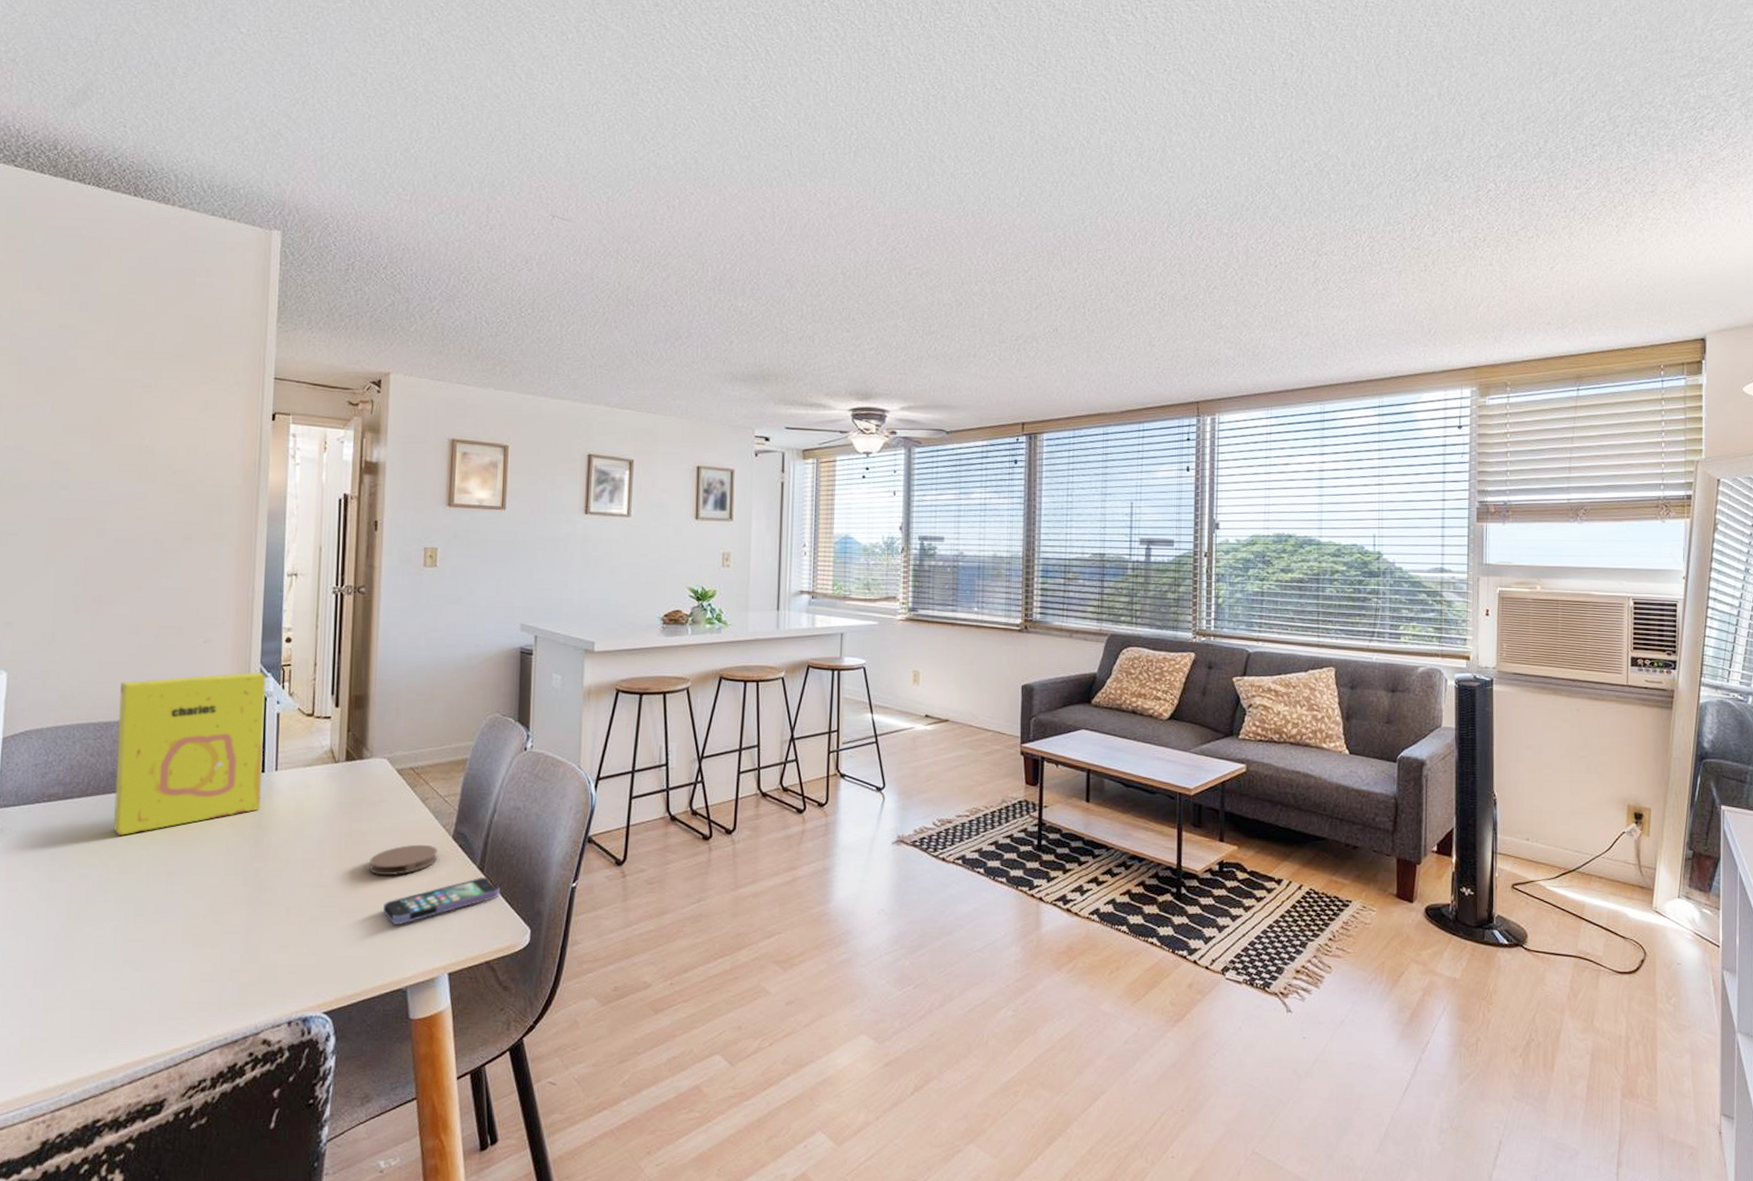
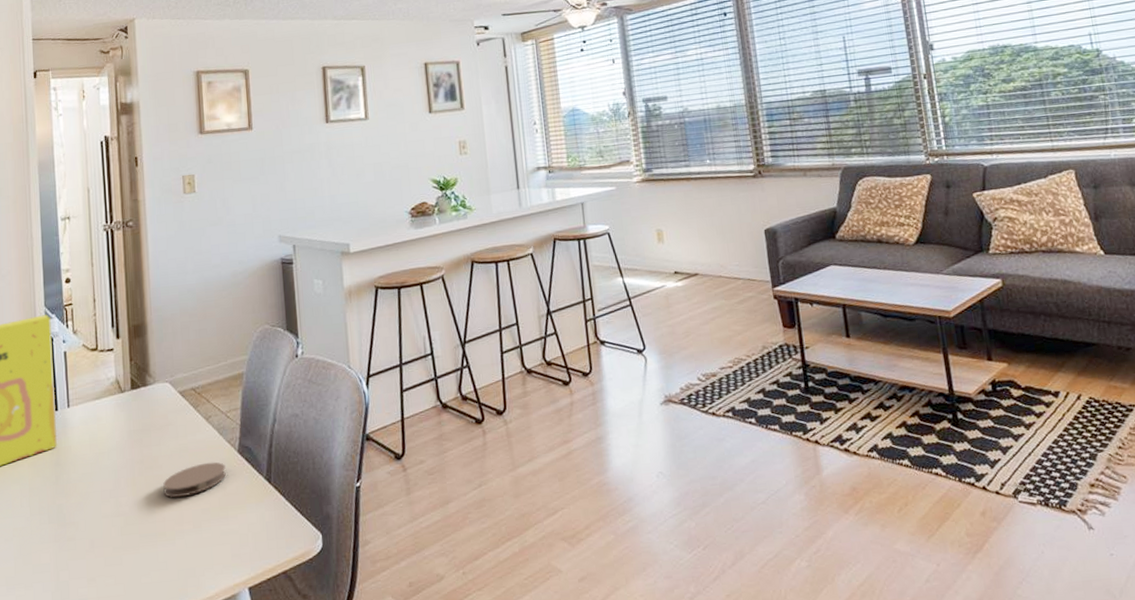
smartphone: present [383,877,501,924] -> none [180,487,289,545]

